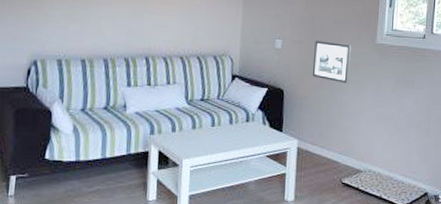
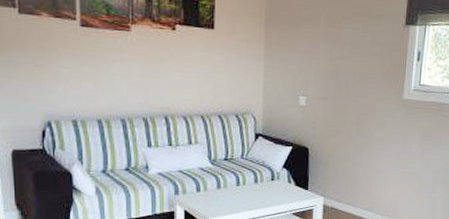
picture frame: present [312,40,352,84] -> none [337,97,378,141]

